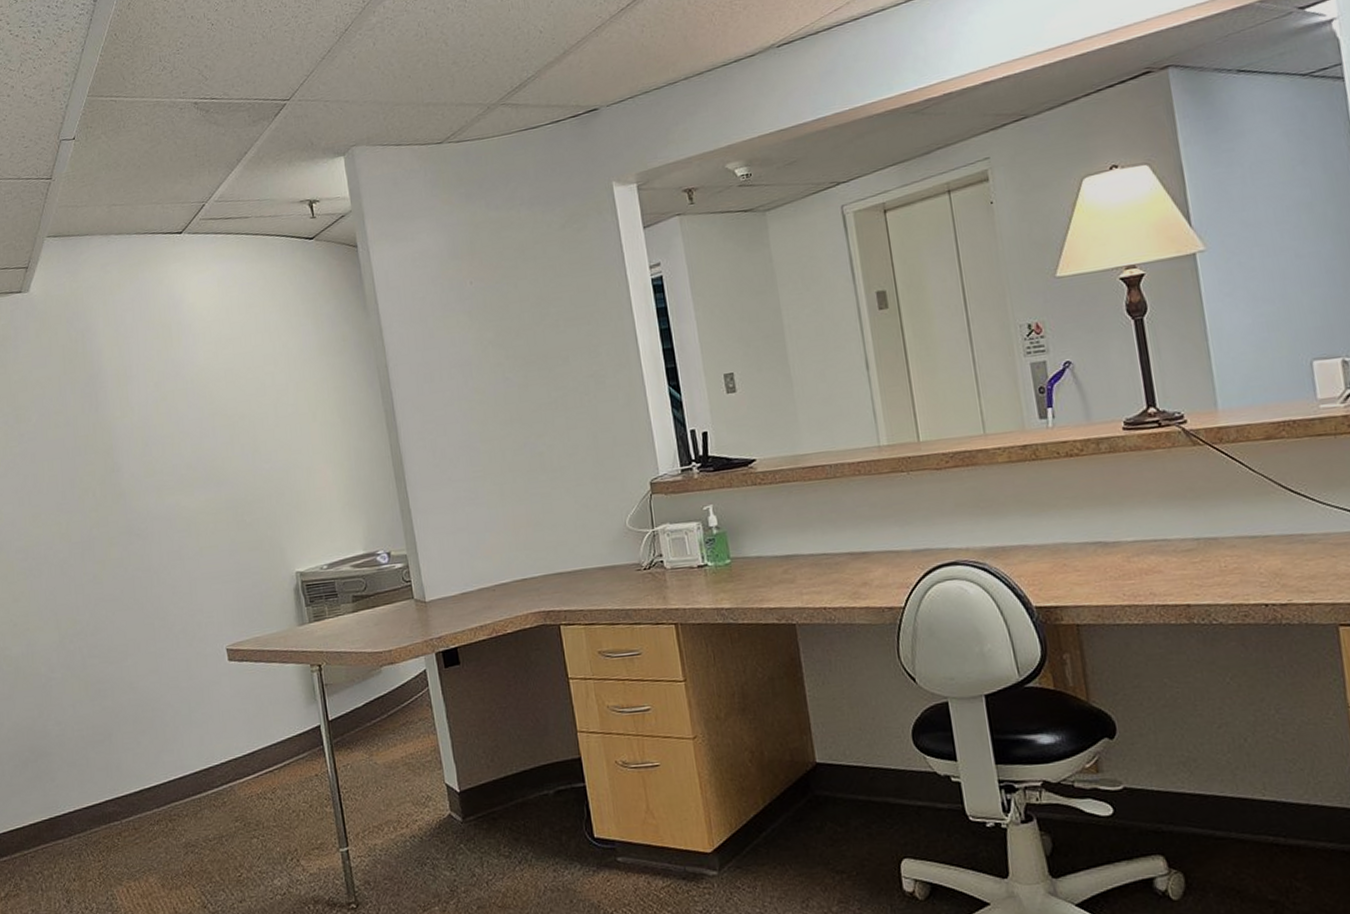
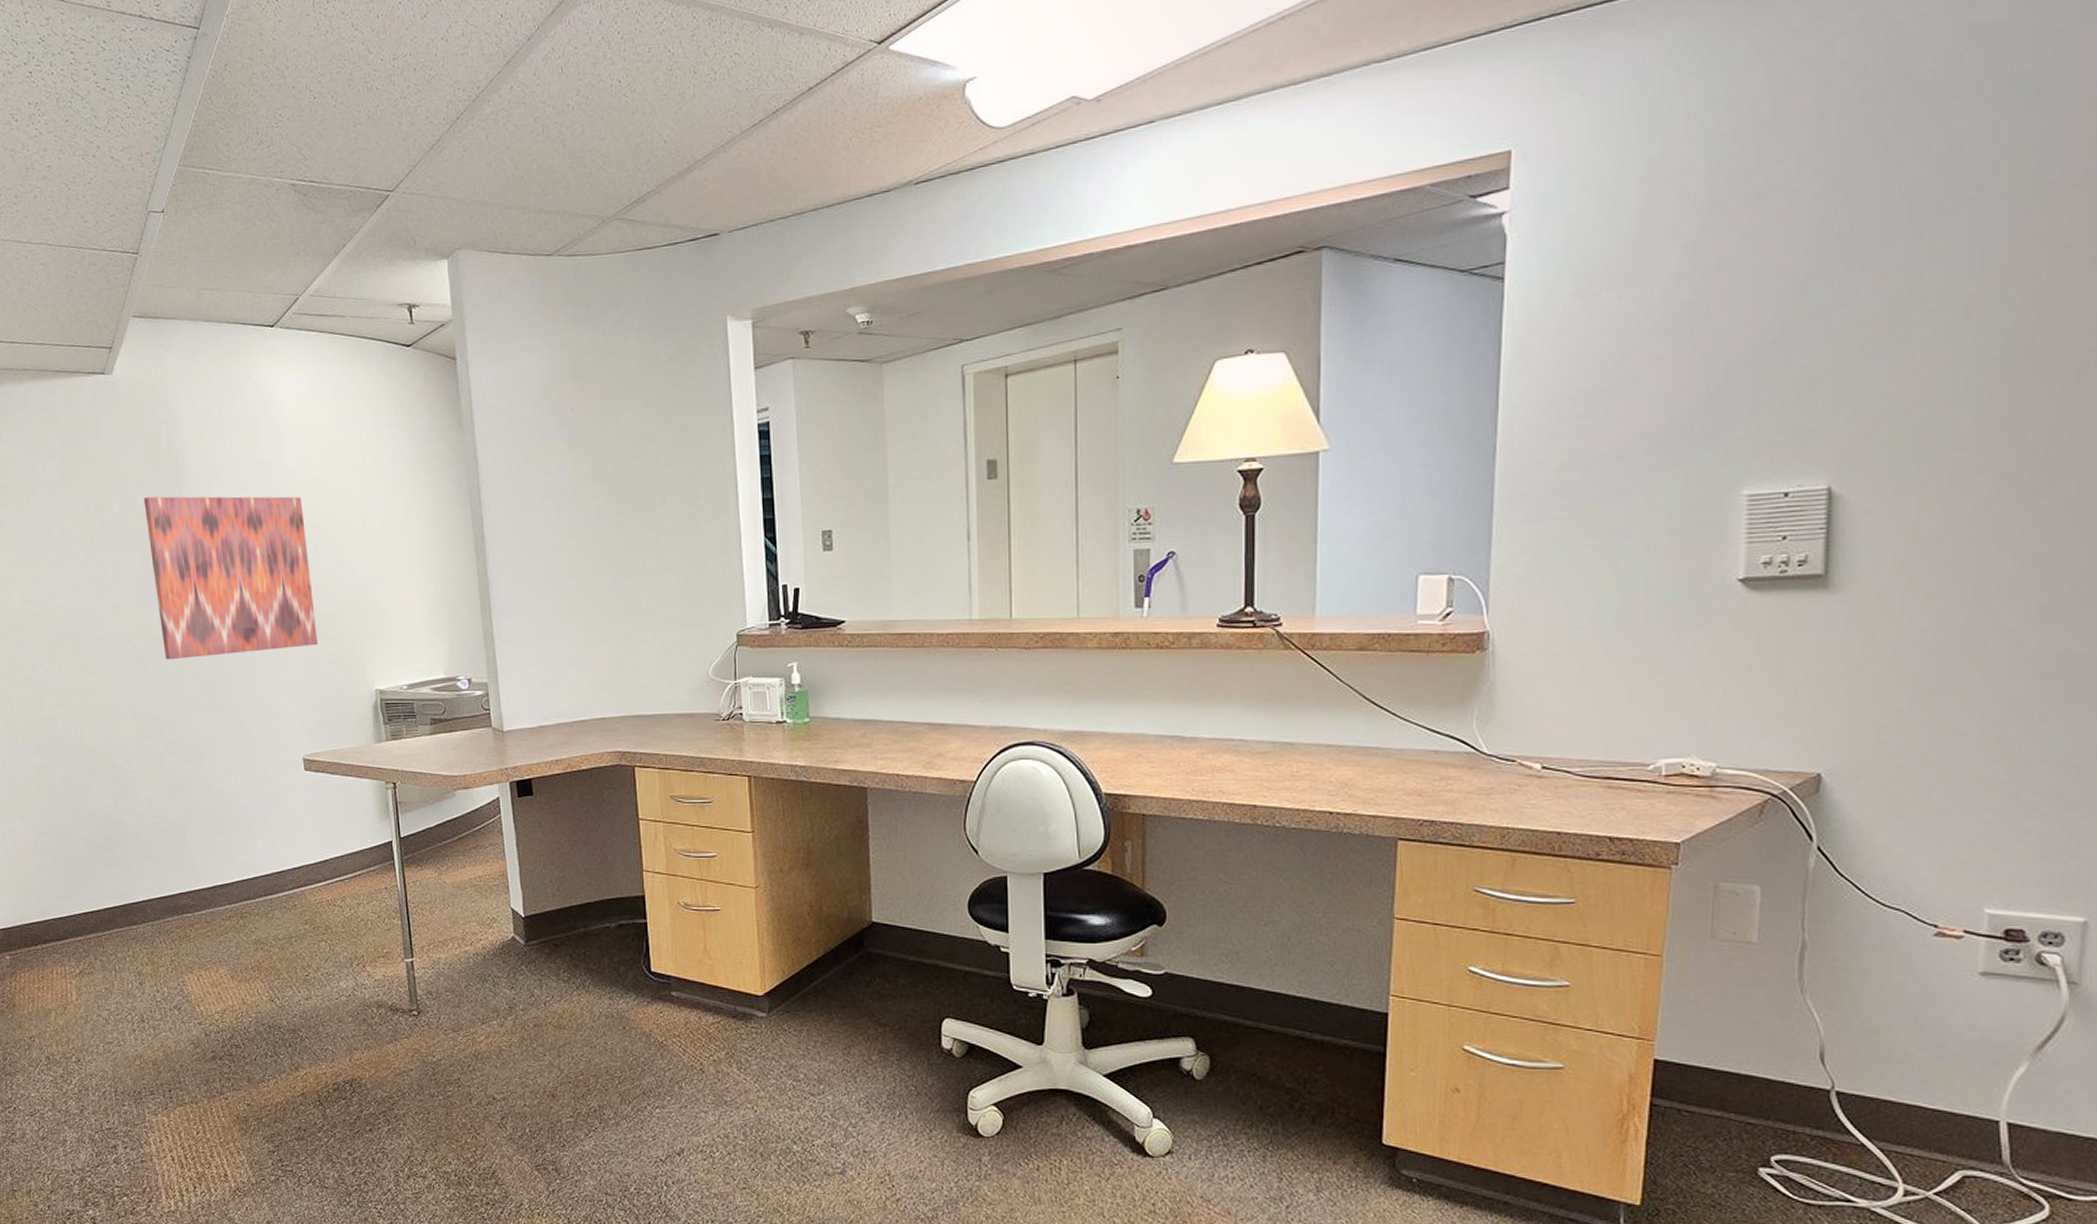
wall art: none [61,390,237,563] -> present [144,496,319,660]

